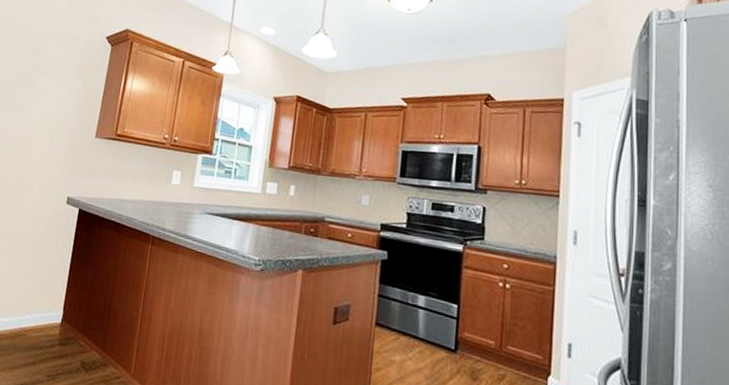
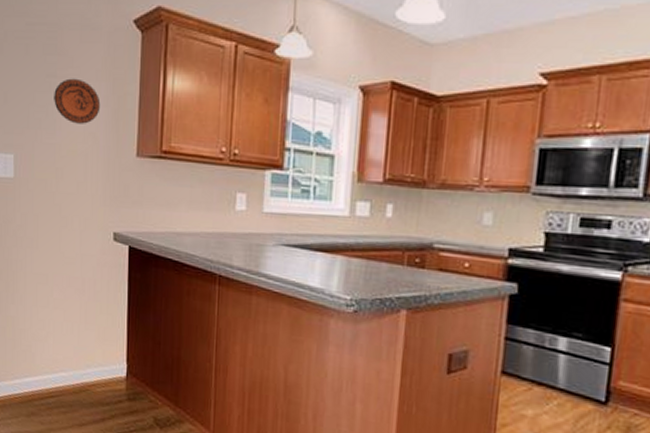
decorative plate: none [33,74,72,110] -> present [54,78,101,124]

